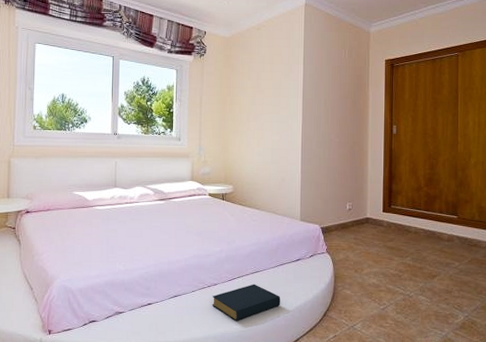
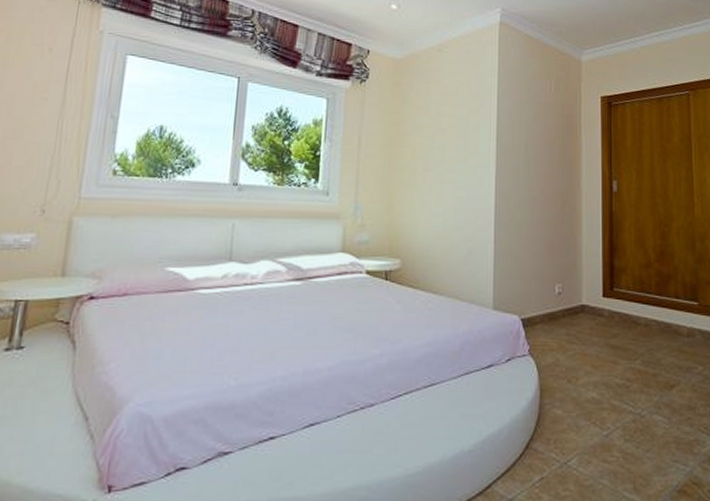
hardback book: present [212,284,281,322] -> none [366,403,465,461]

